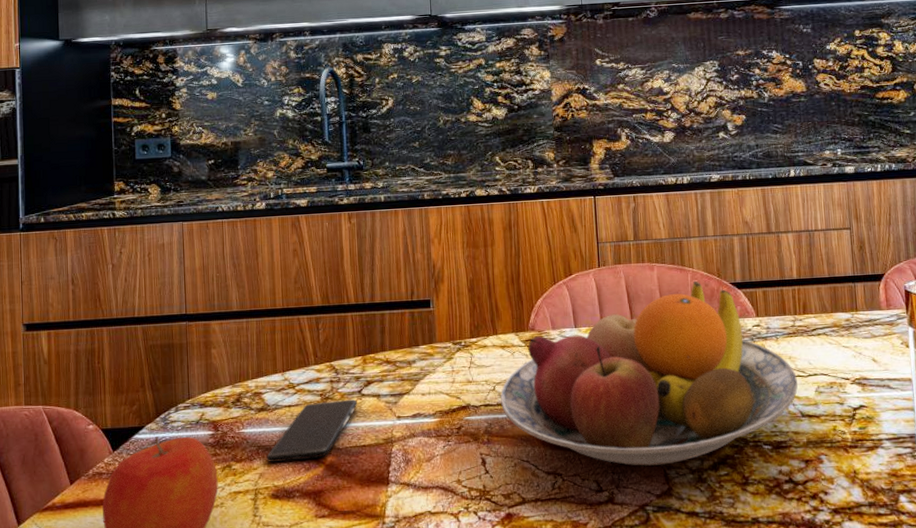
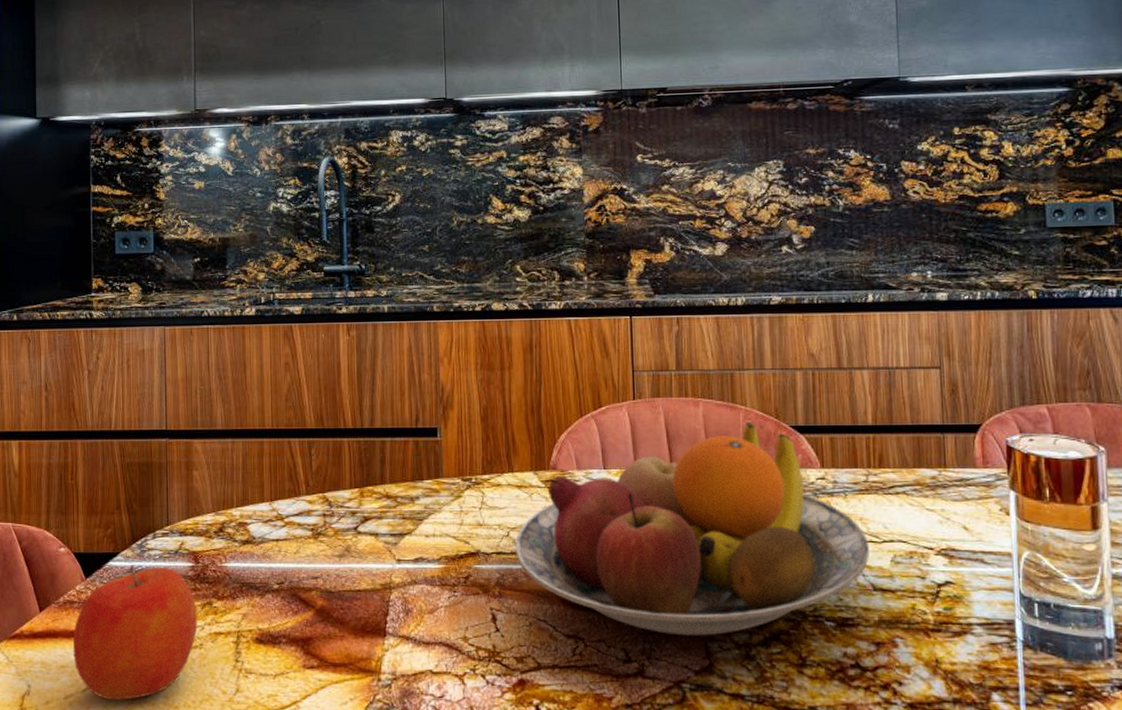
smartphone: present [267,399,358,462] -> none [251,537,353,602]

